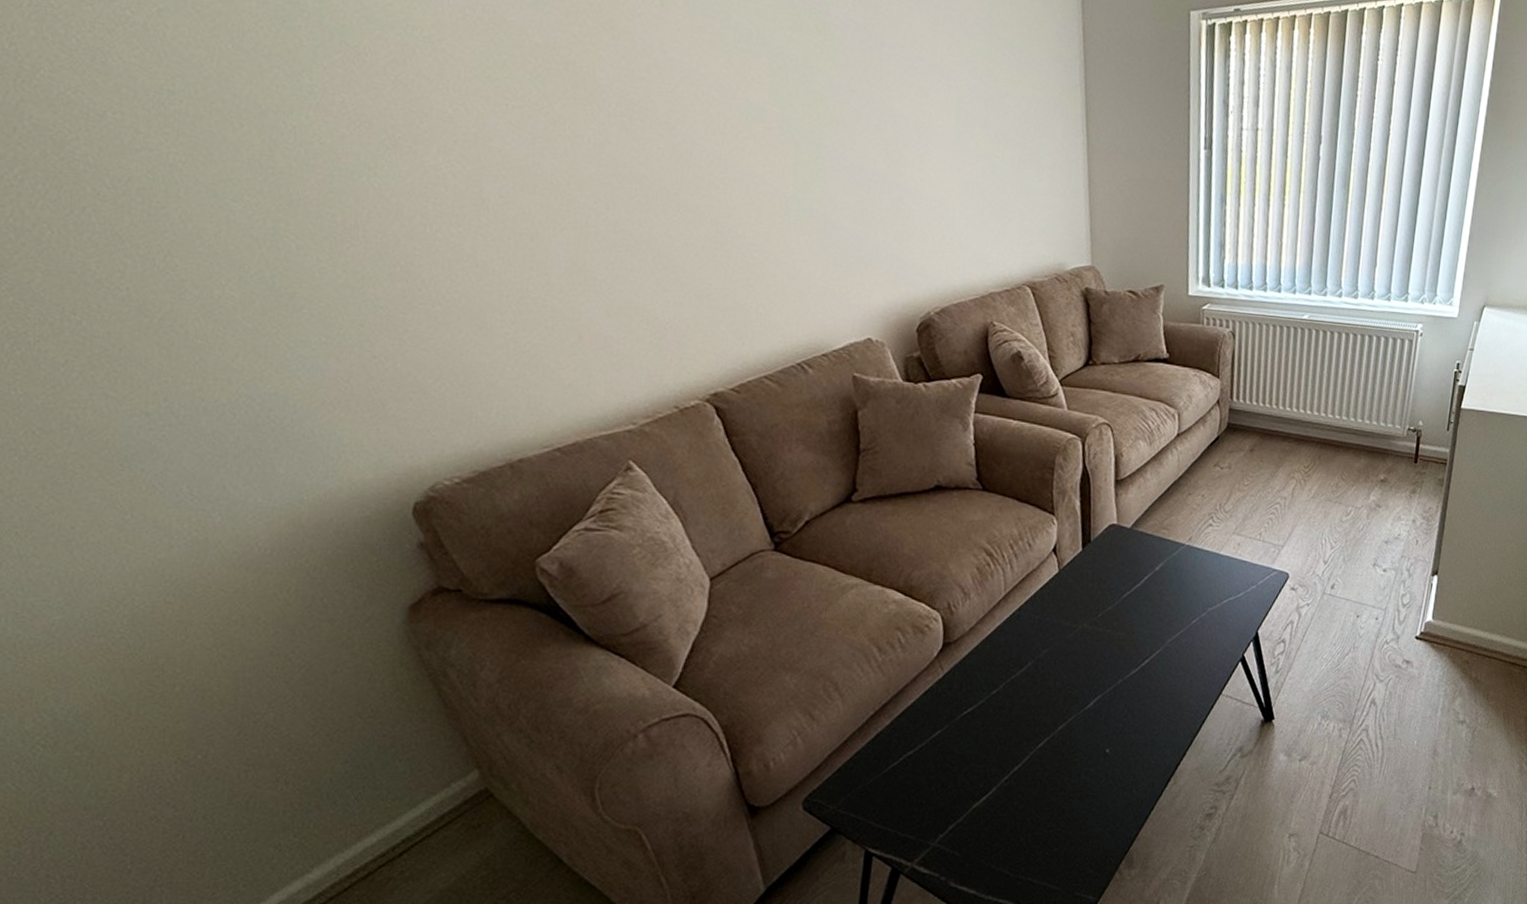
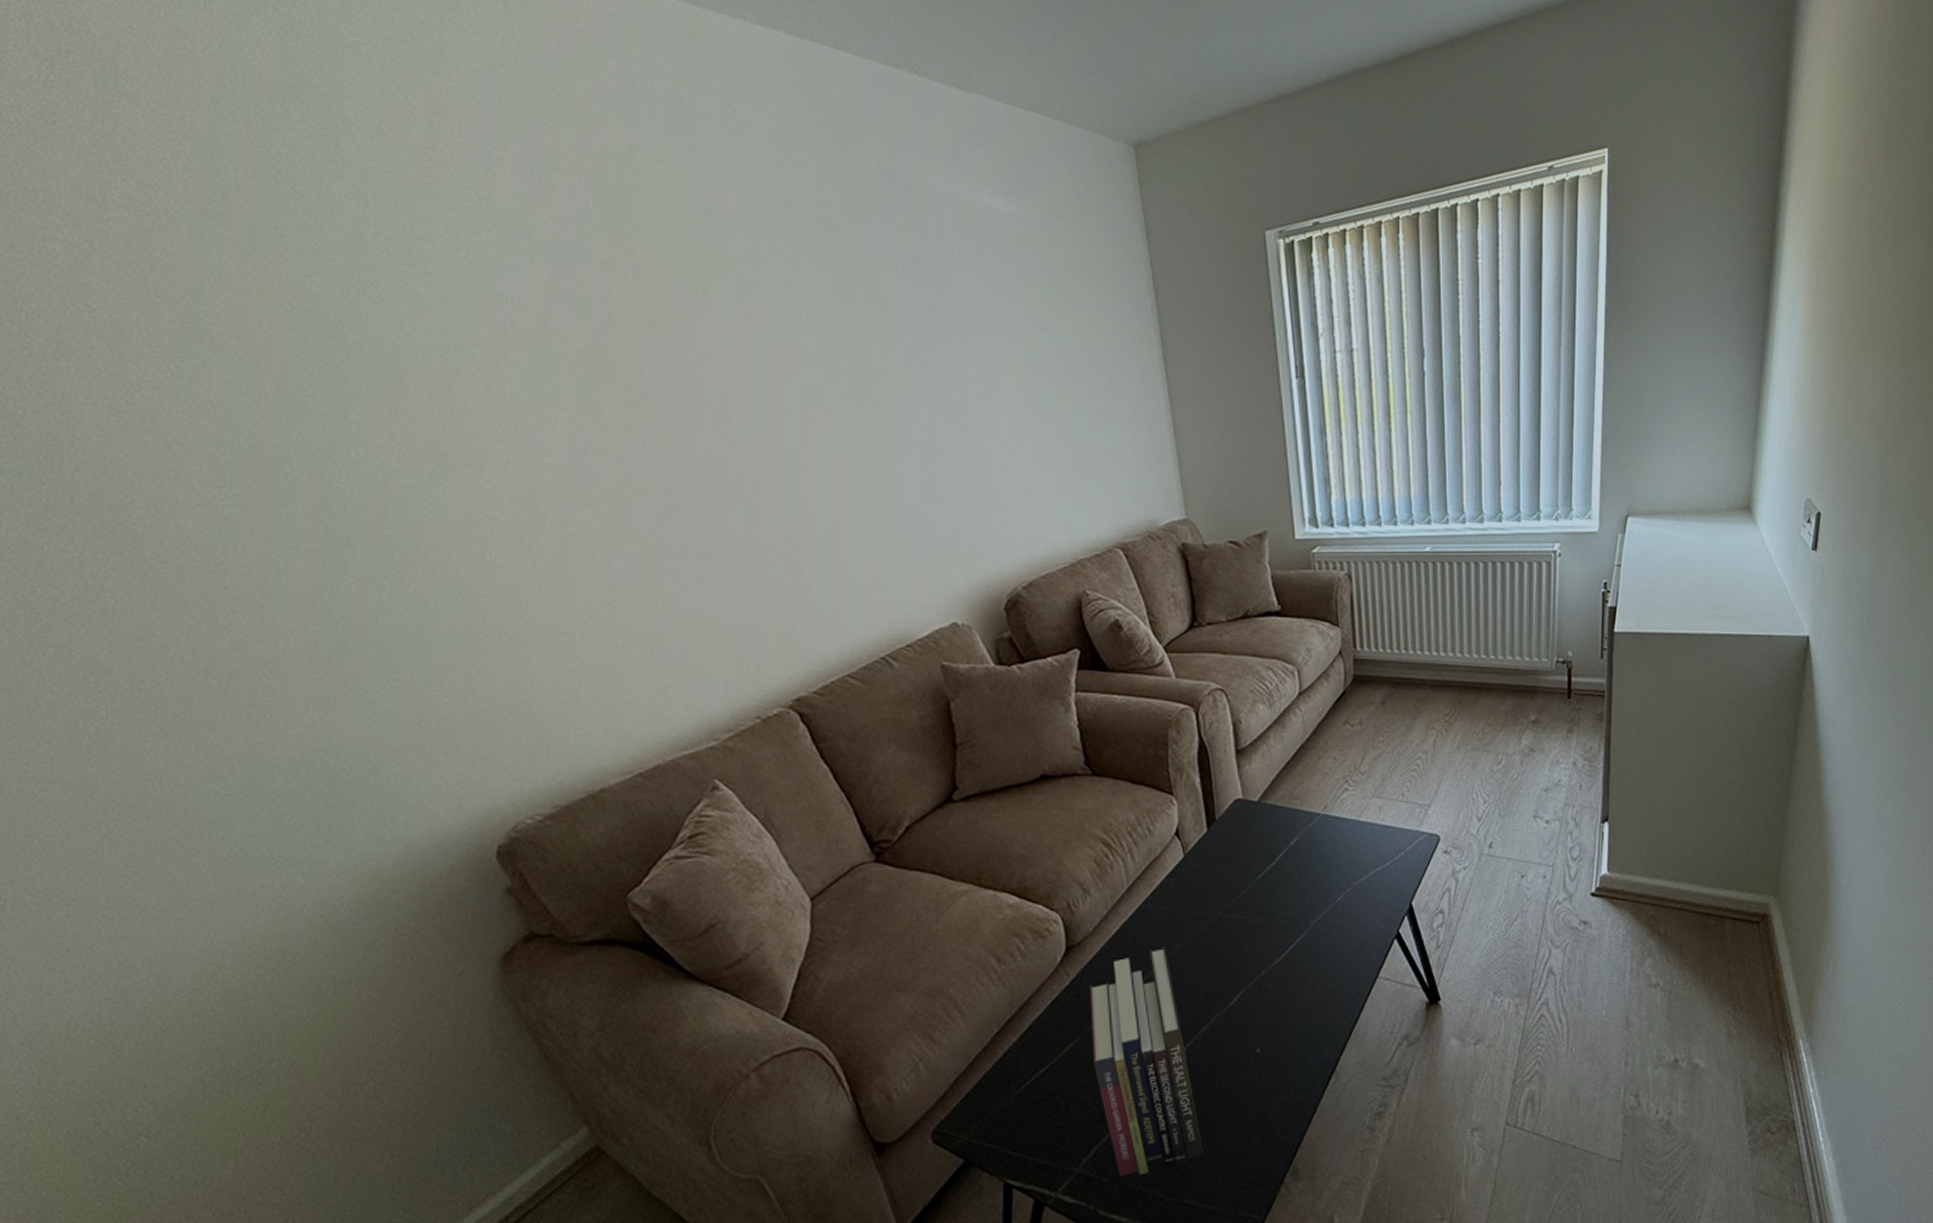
books: none [958,650,1050,853] -> present [1089,946,1203,1177]

